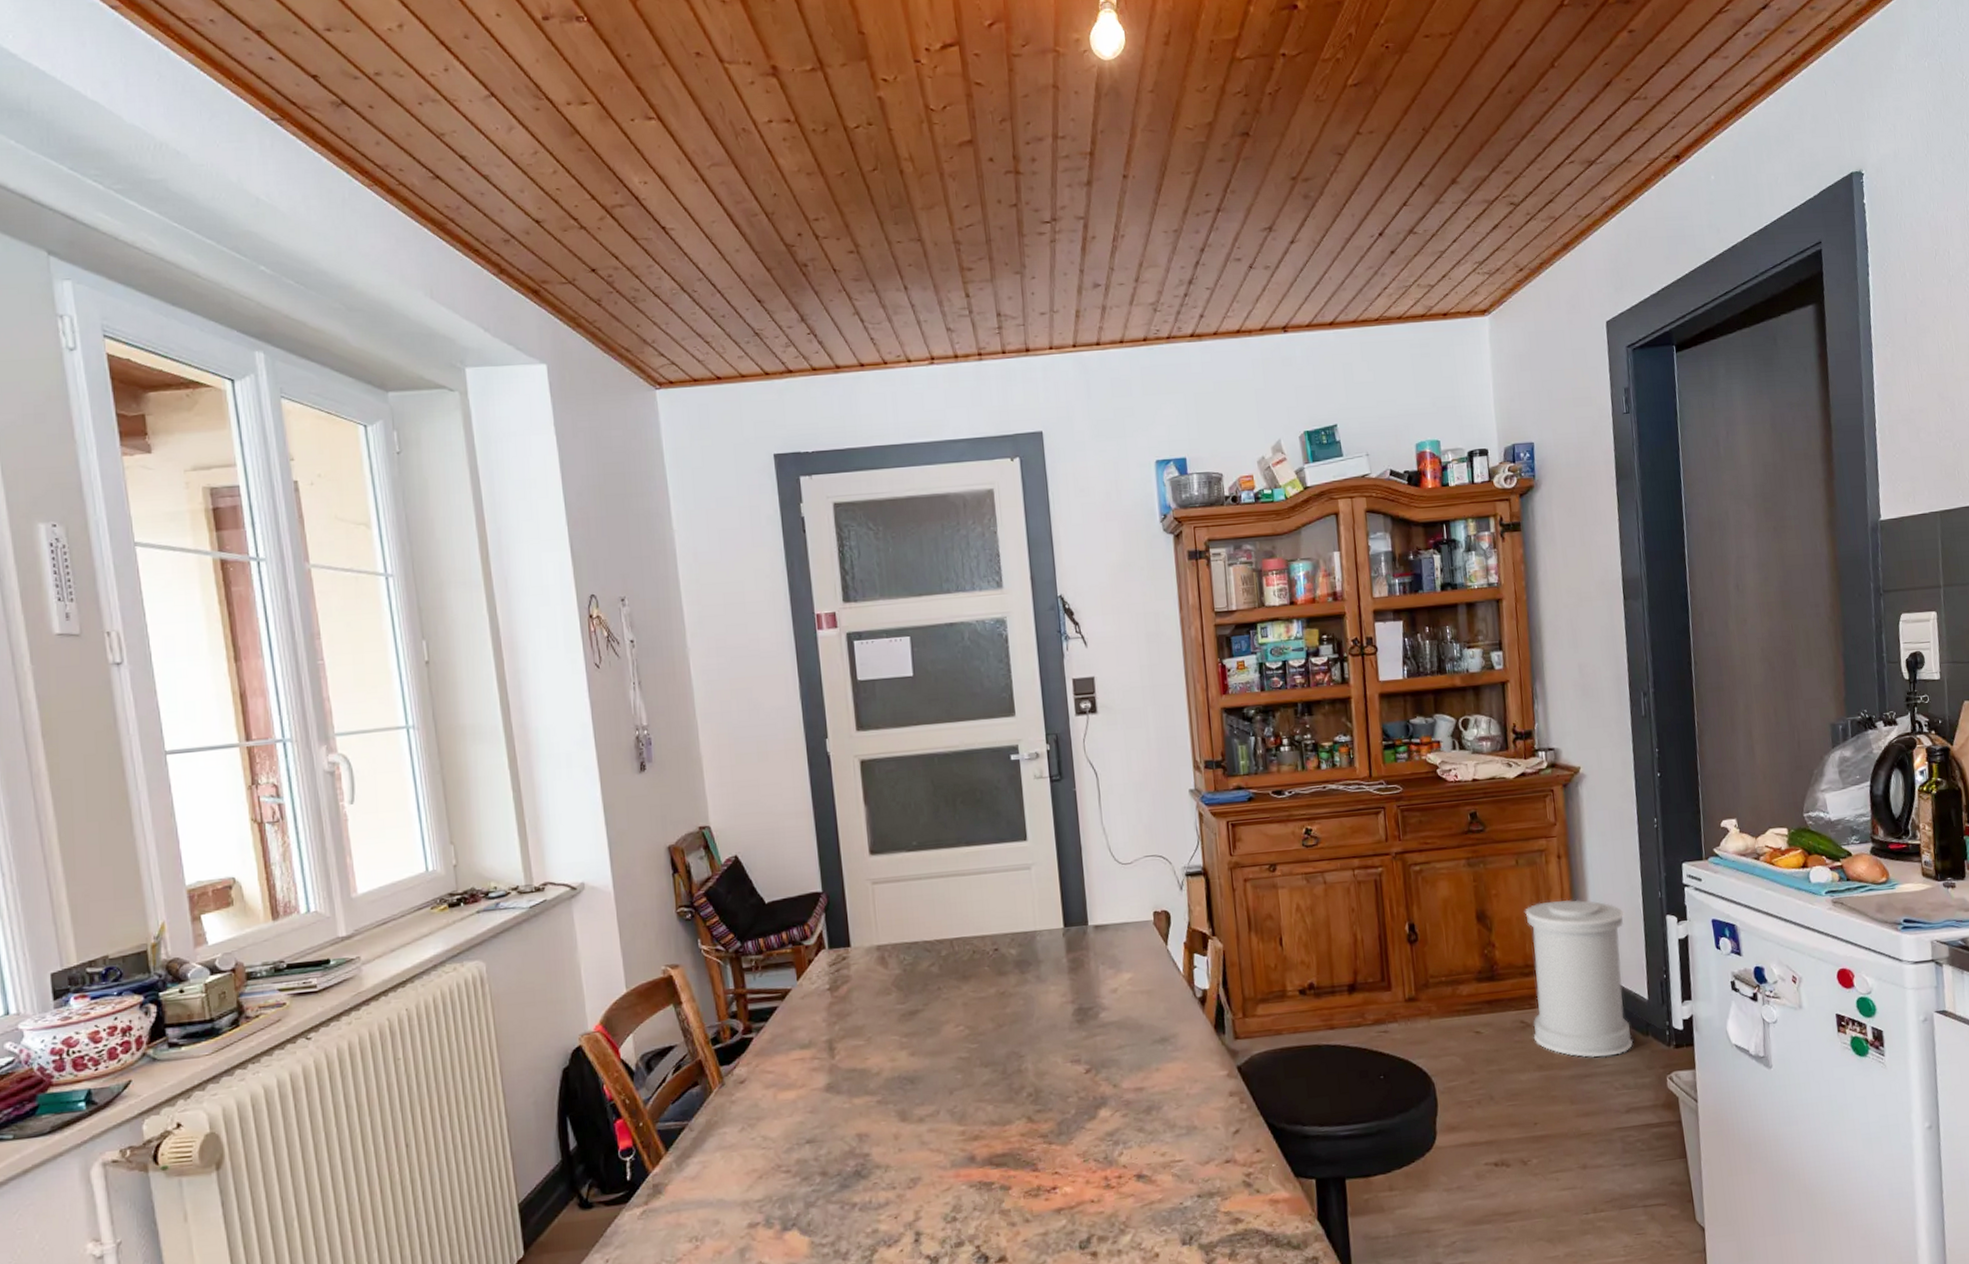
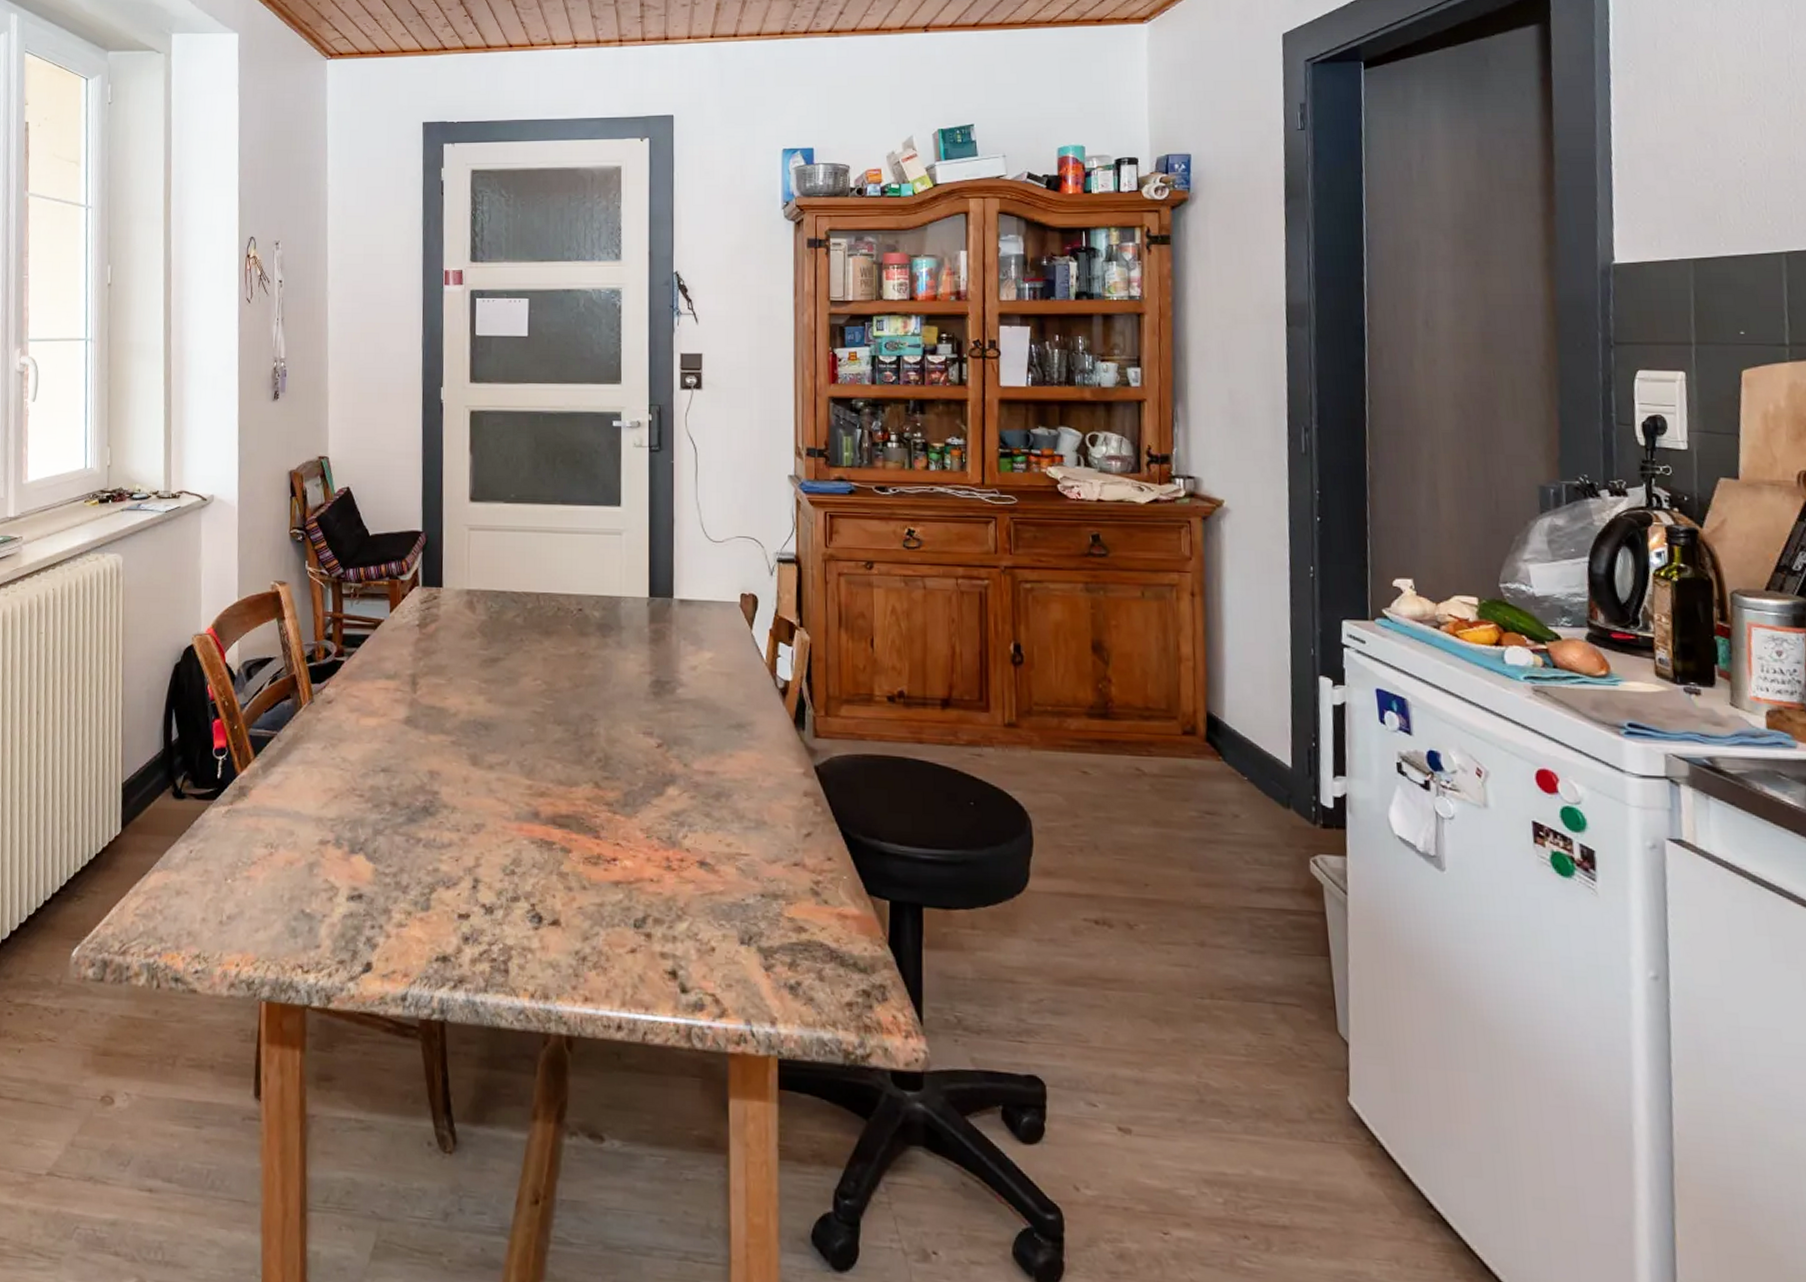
trash can: present [1525,899,1633,1057] -> none [1149,641,1270,824]

